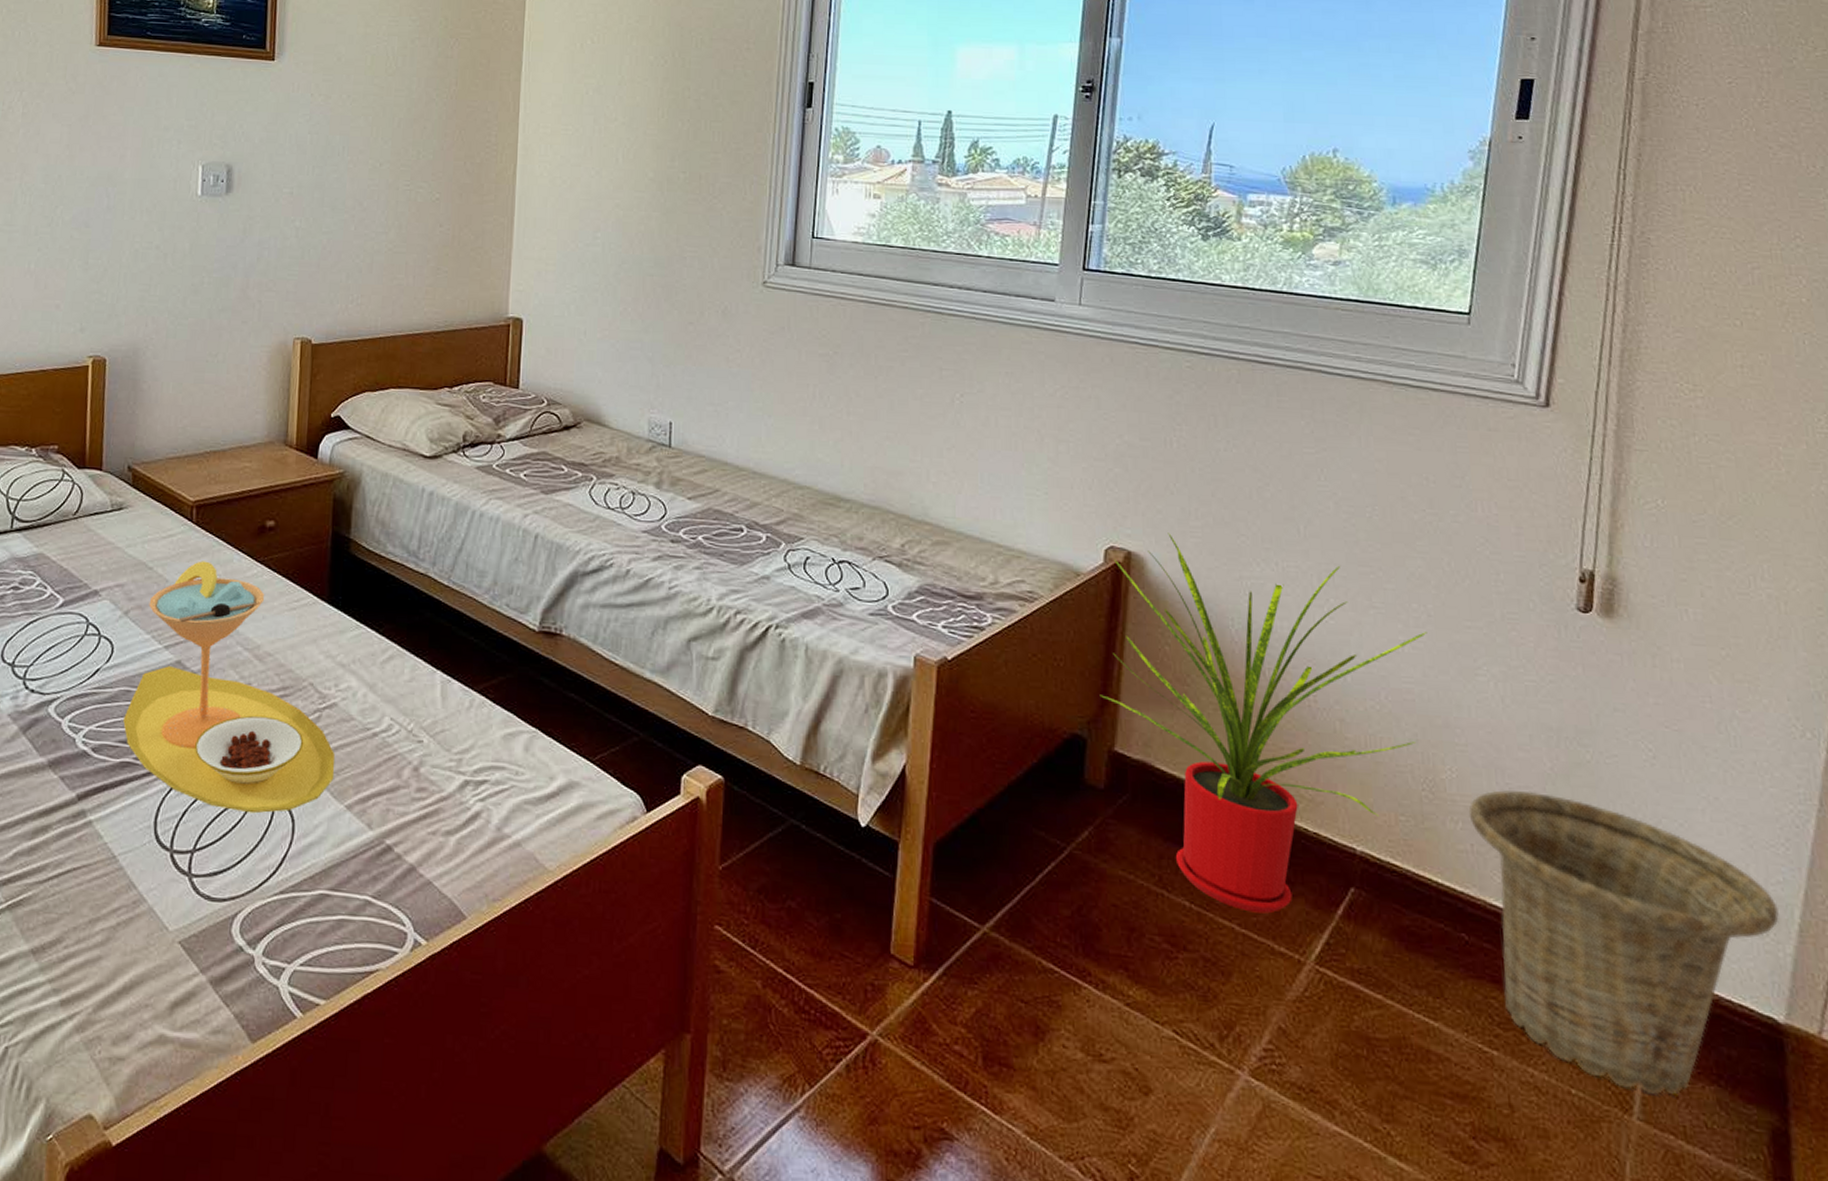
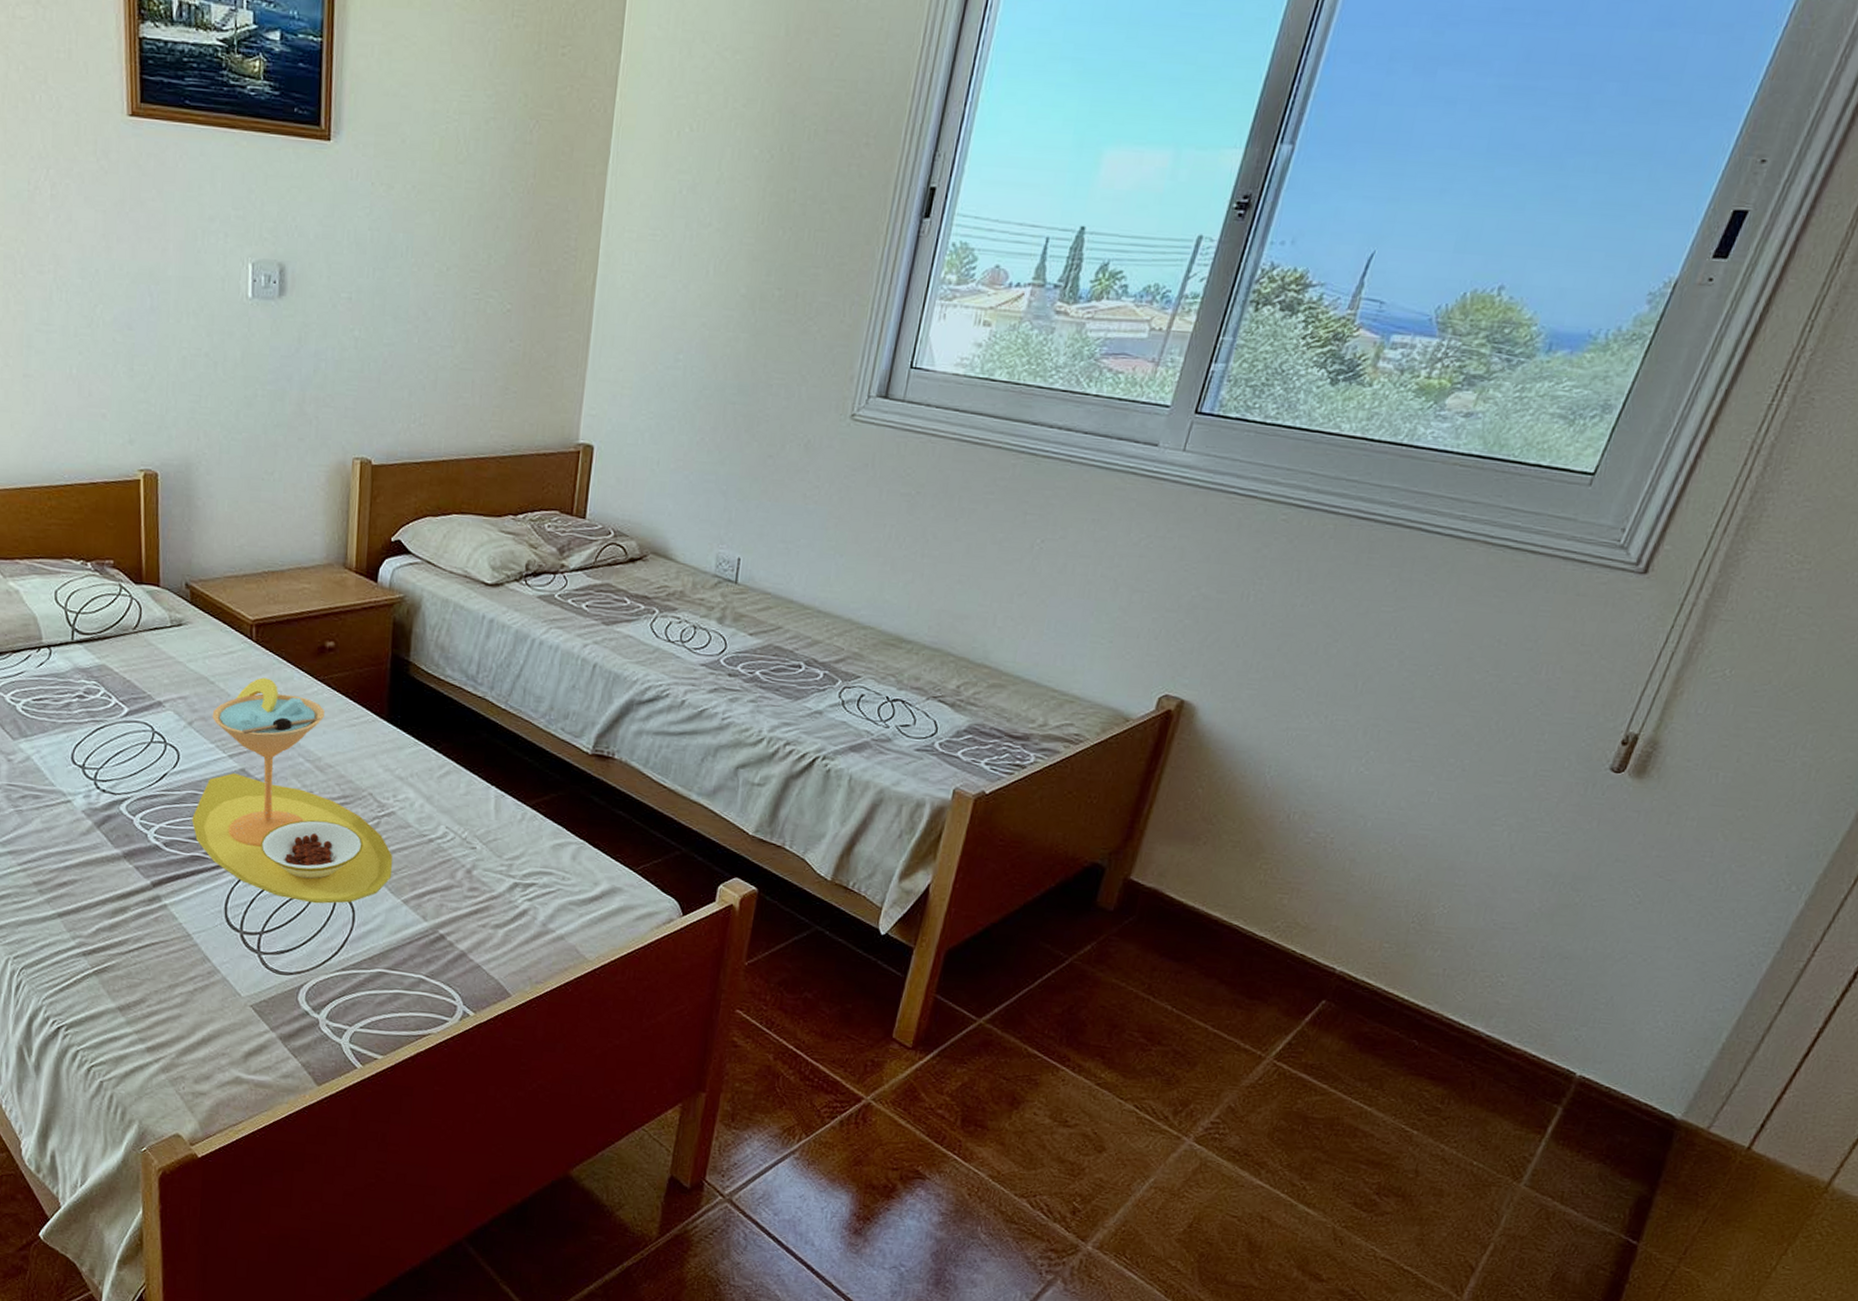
house plant: present [1099,533,1427,914] -> none [1126,684,1457,1018]
basket: present [1468,790,1779,1094] -> none [1435,925,1710,1168]

